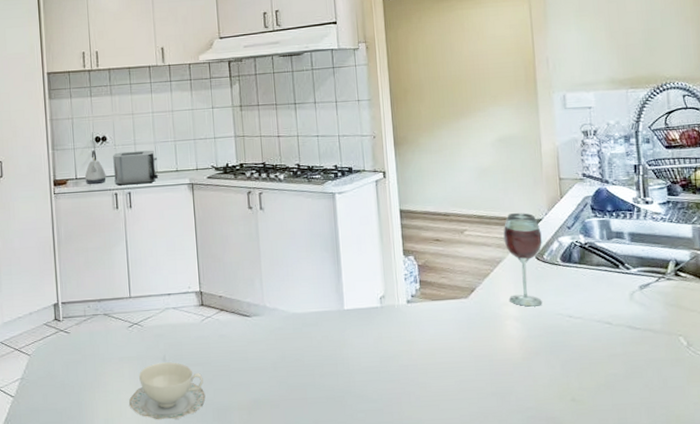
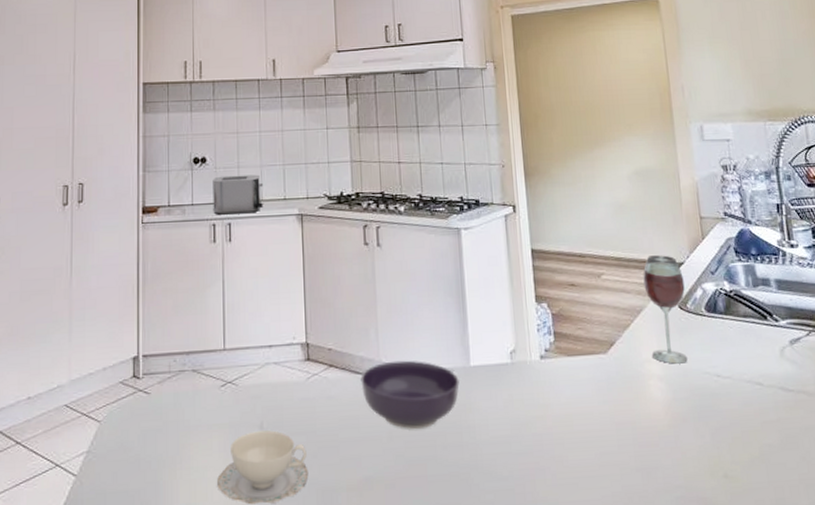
kettle: present [84,150,106,185] -> none [179,173,204,214]
bowl: none [248,305,335,361] -> present [360,360,460,429]

